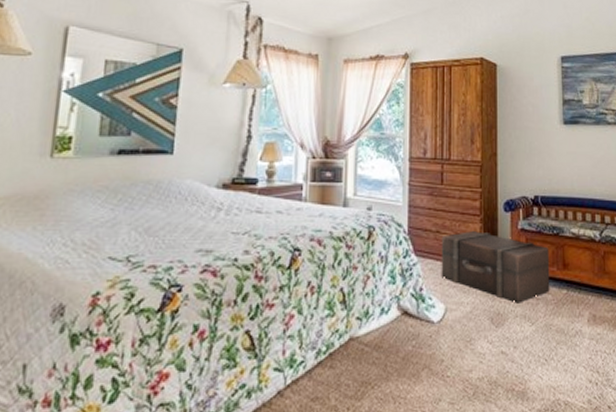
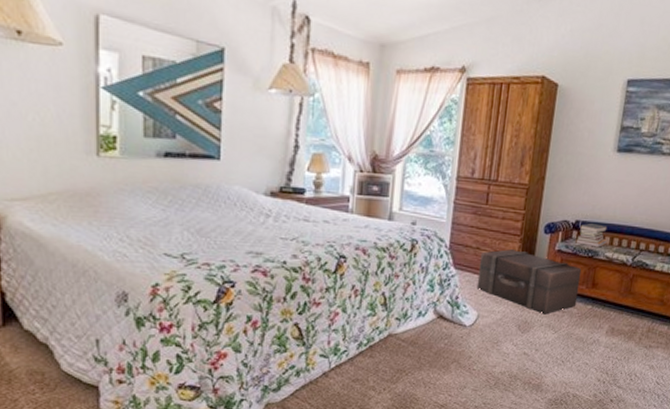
books: none [538,198,570,225] -> present [575,223,607,249]

